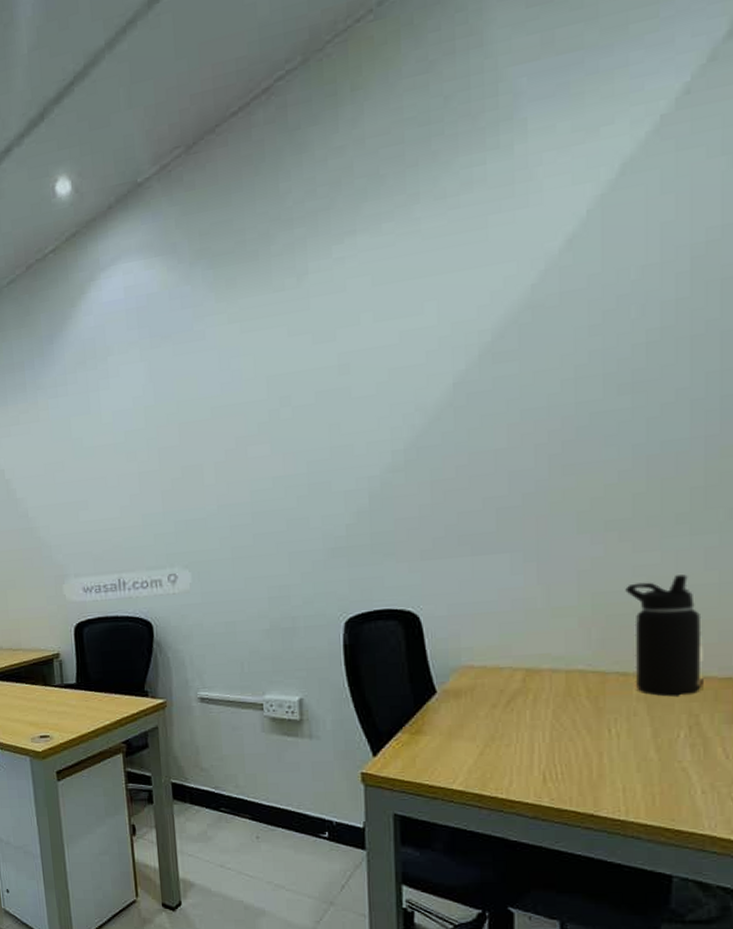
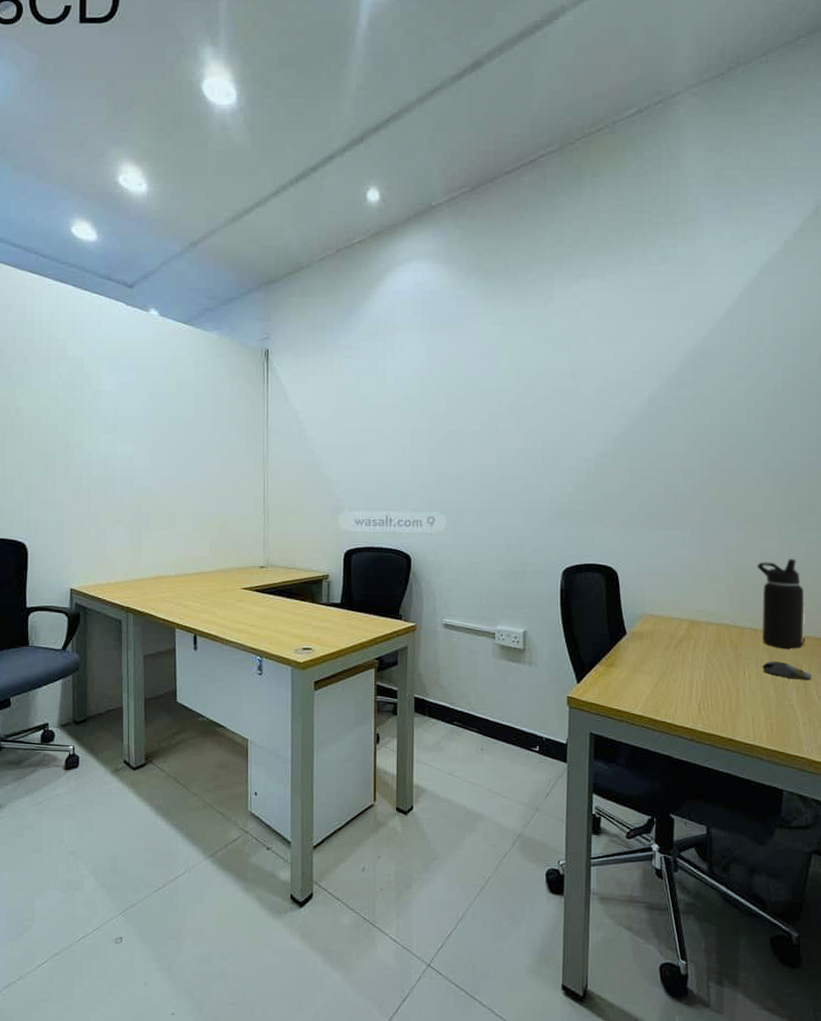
computer mouse: none [637,712,716,737] -> present [762,661,812,682]

